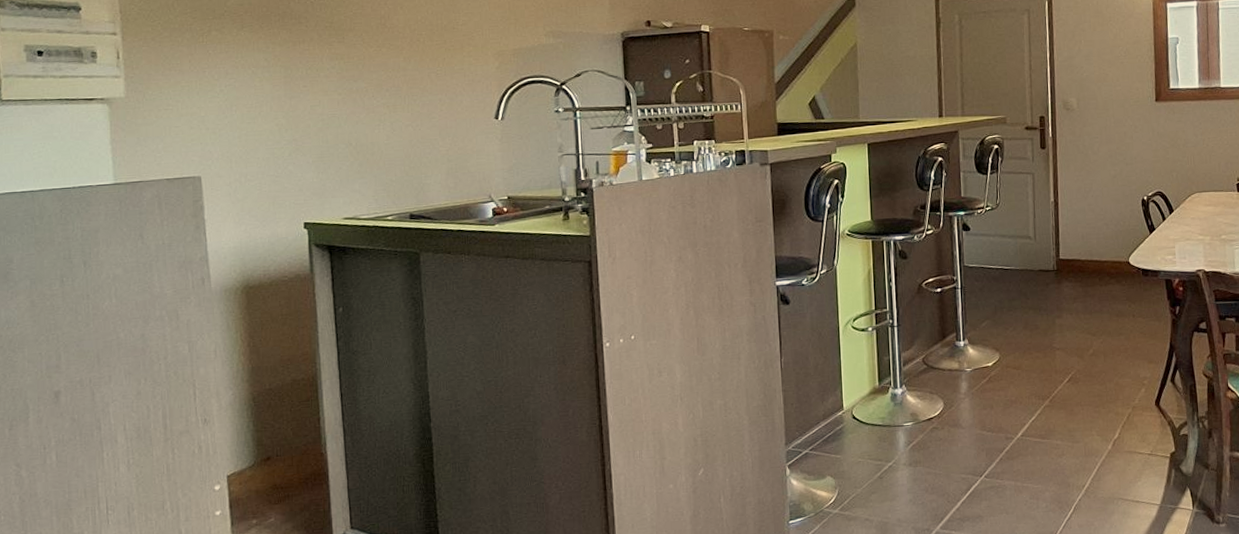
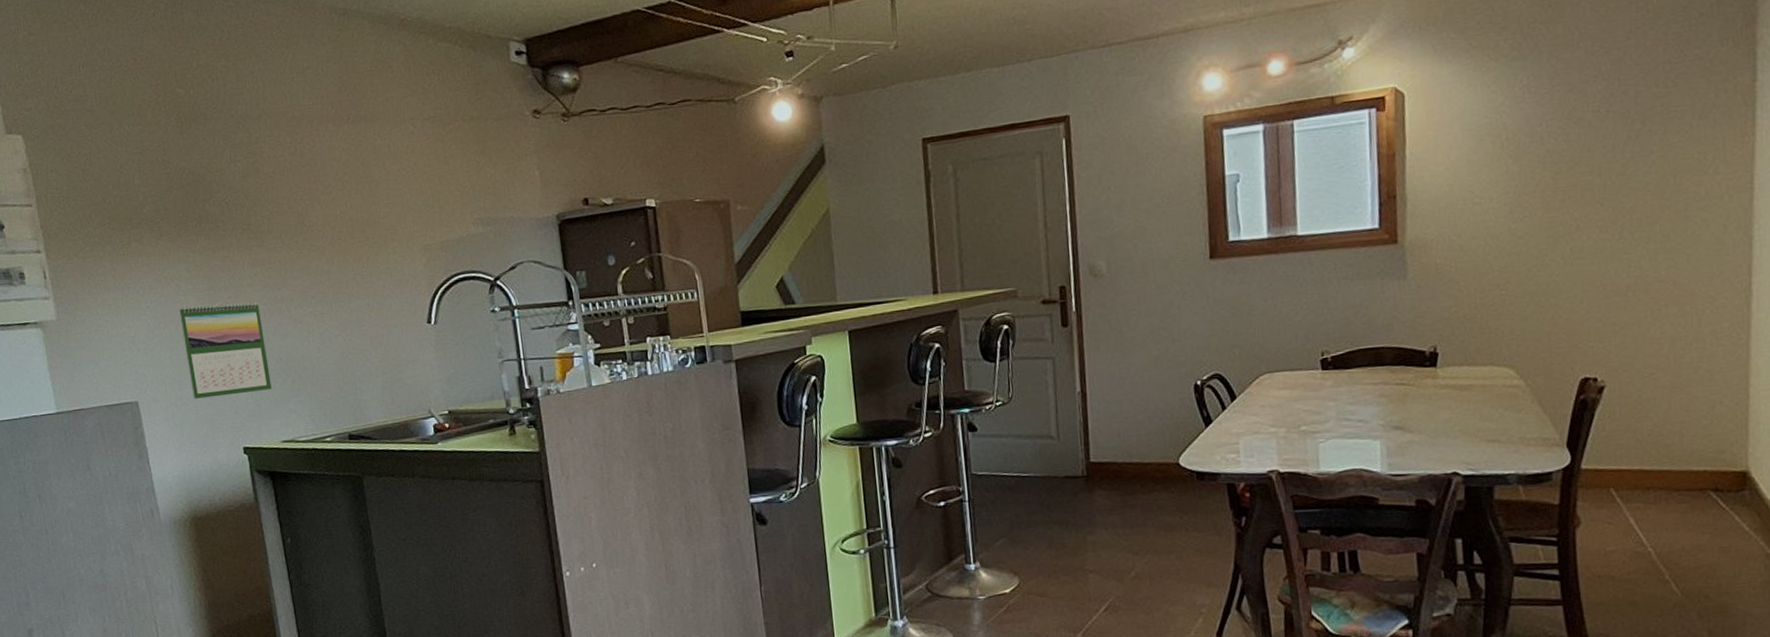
calendar: none [252,90,338,177] -> present [178,301,272,399]

